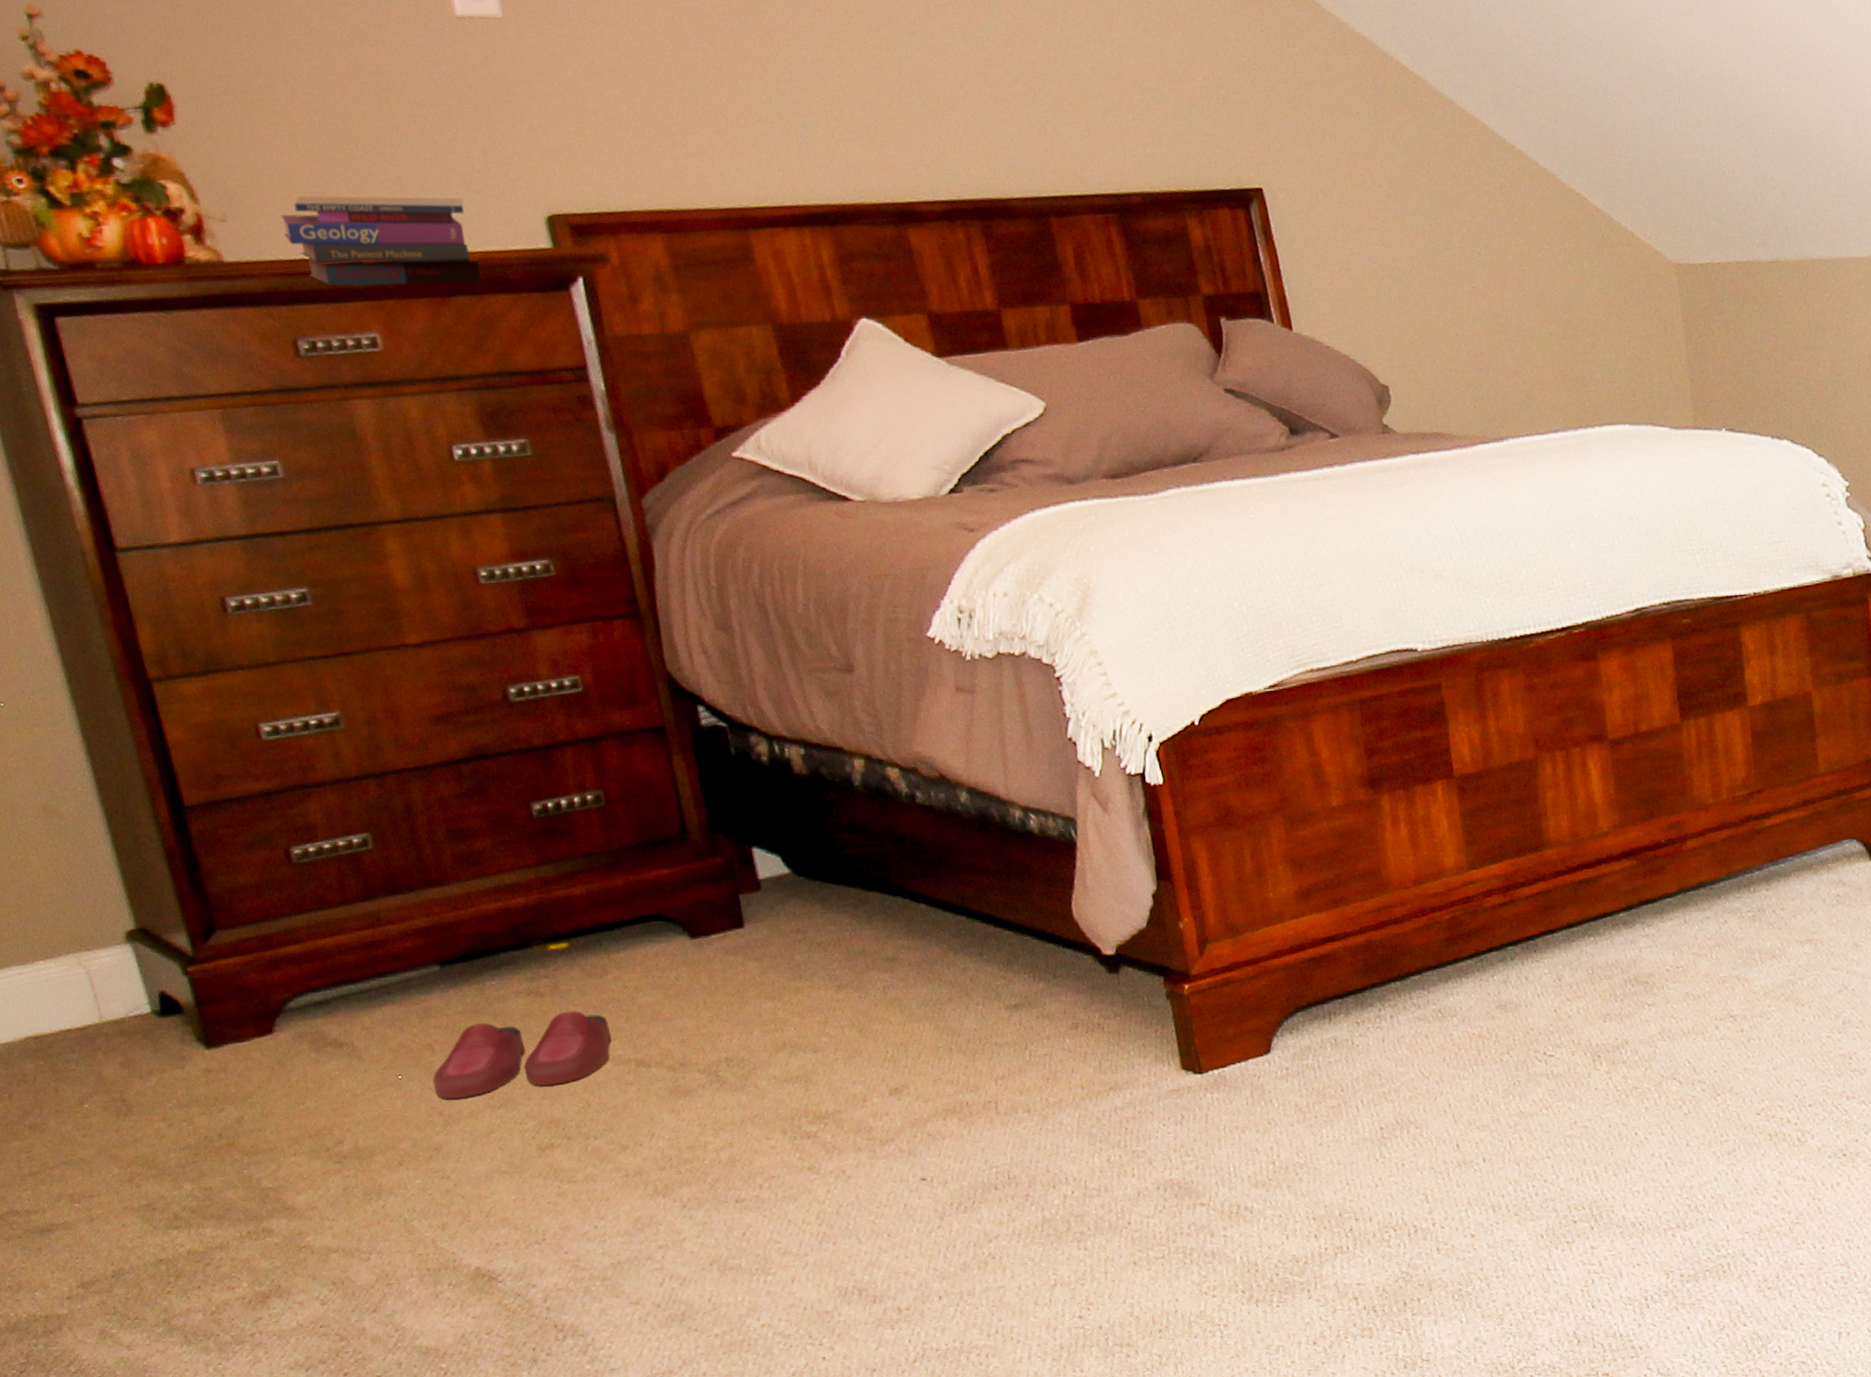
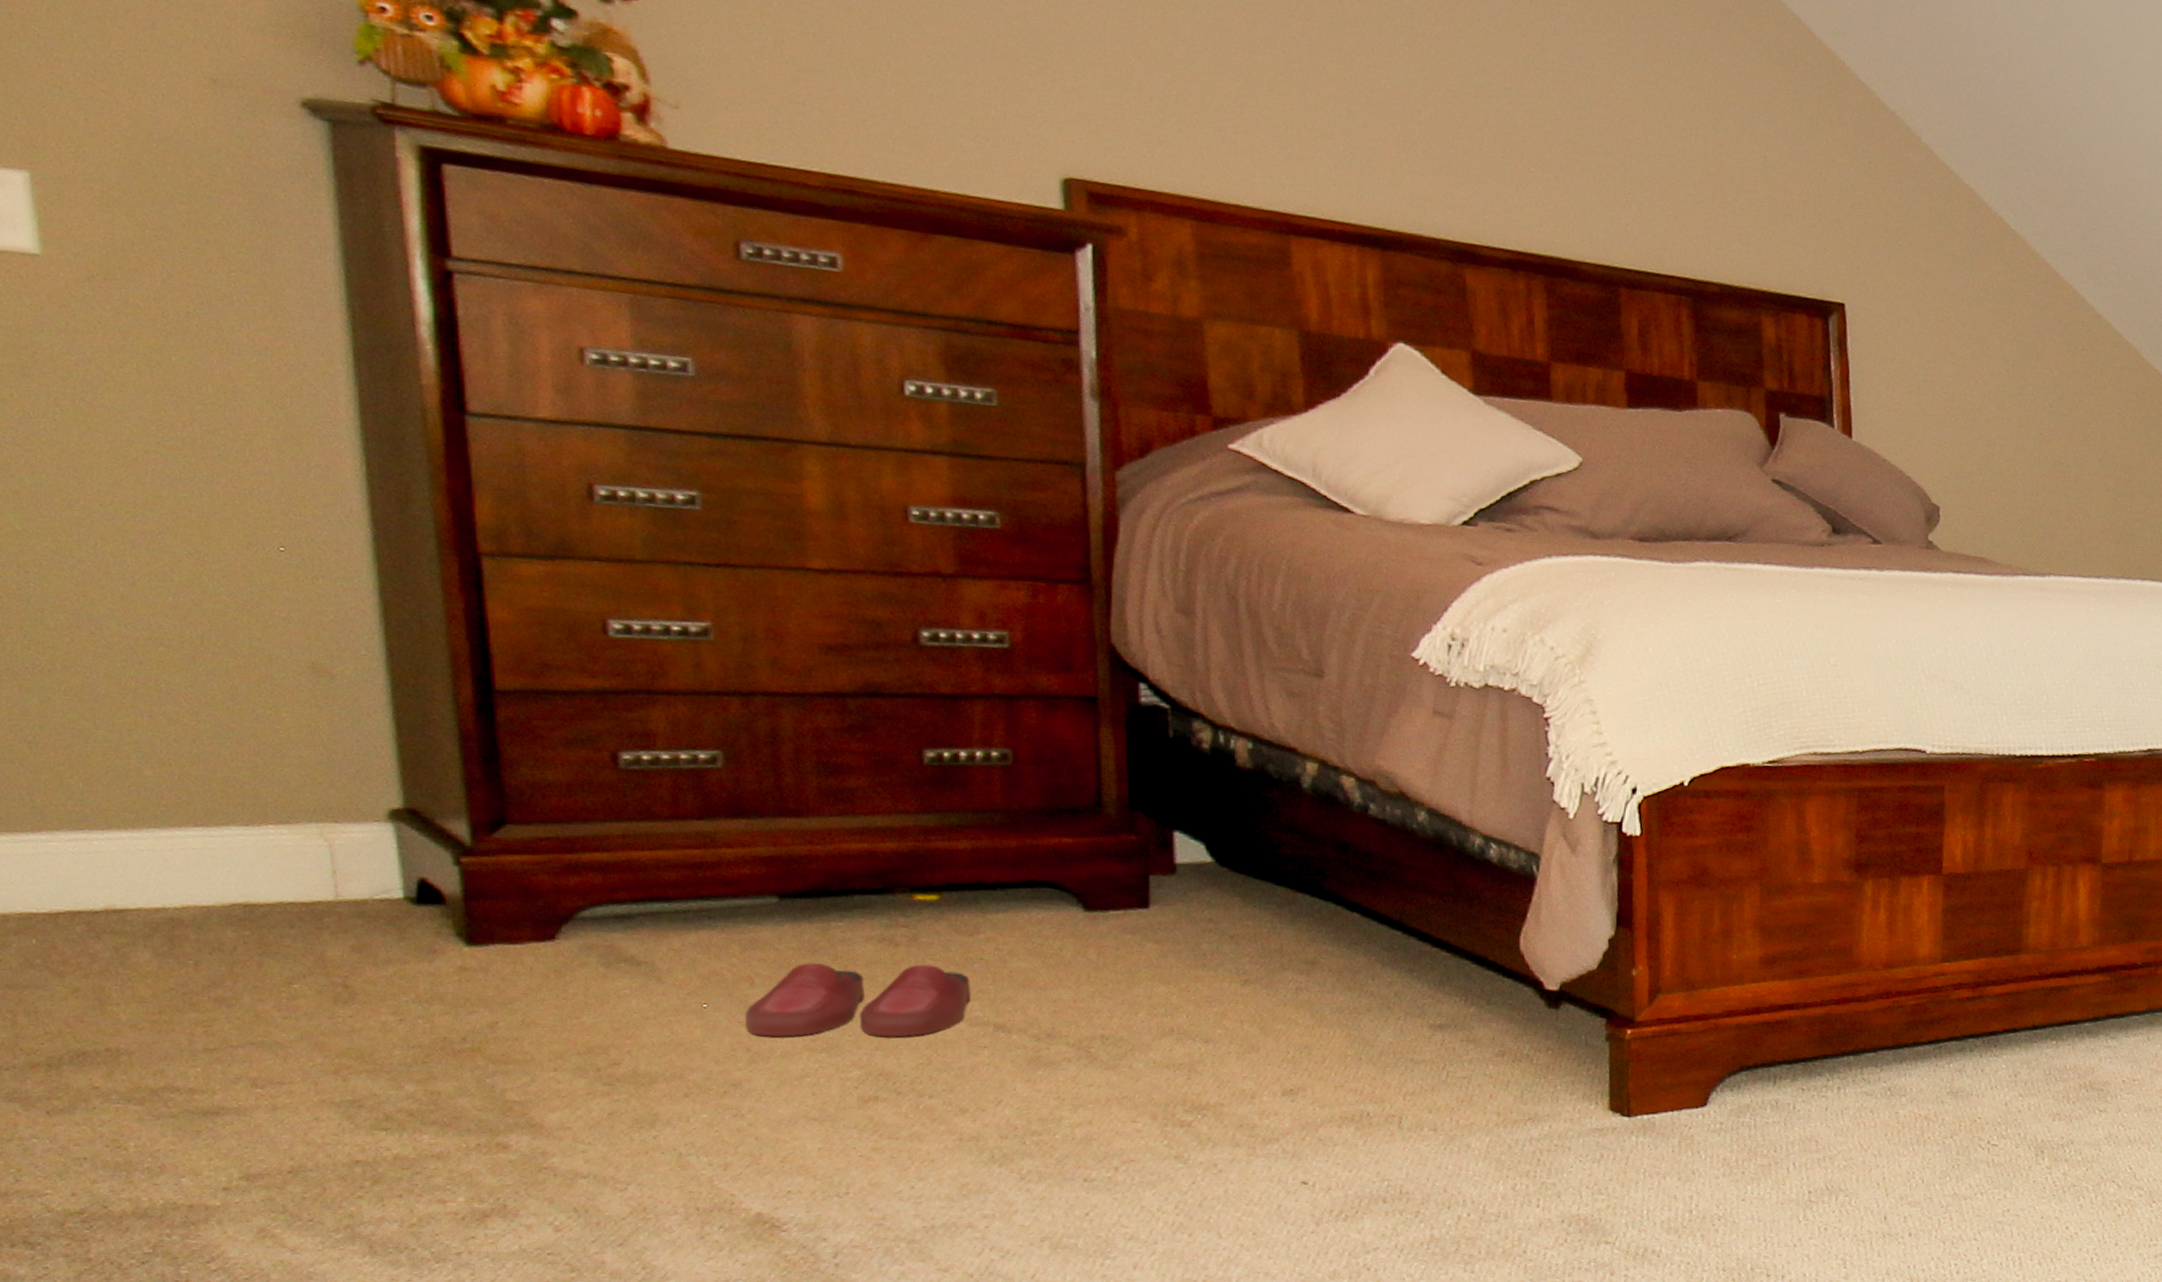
books: present [280,195,482,286] -> none [746,101,975,227]

